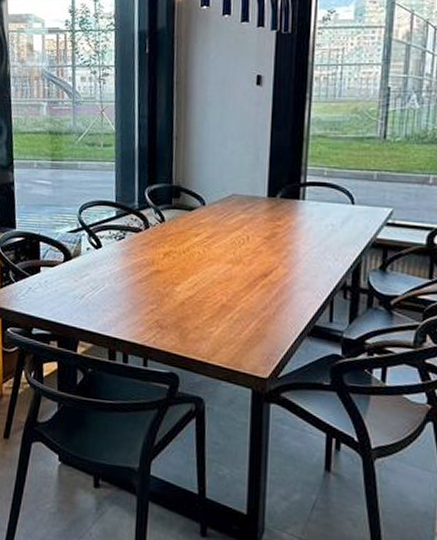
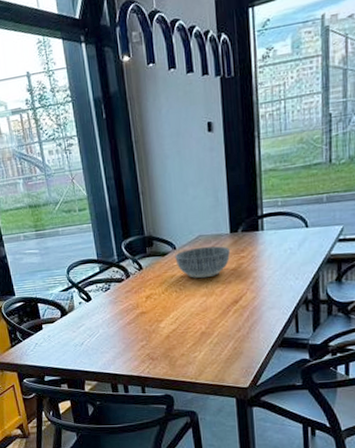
bowl: none [203,207,266,243] -> present [175,246,231,279]

